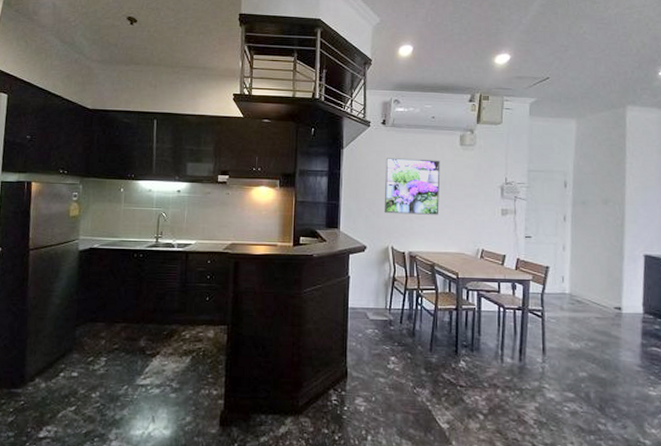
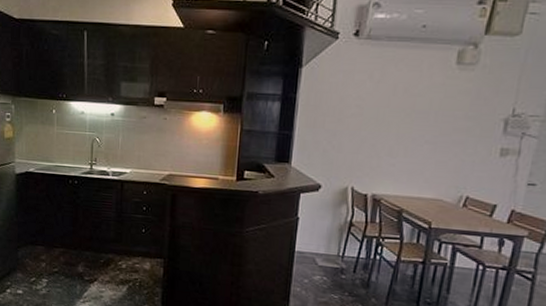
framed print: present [384,158,441,215] -> none [346,79,427,153]

